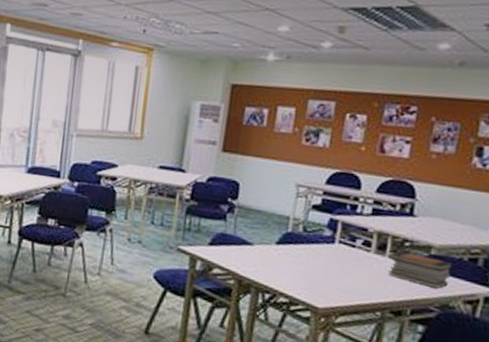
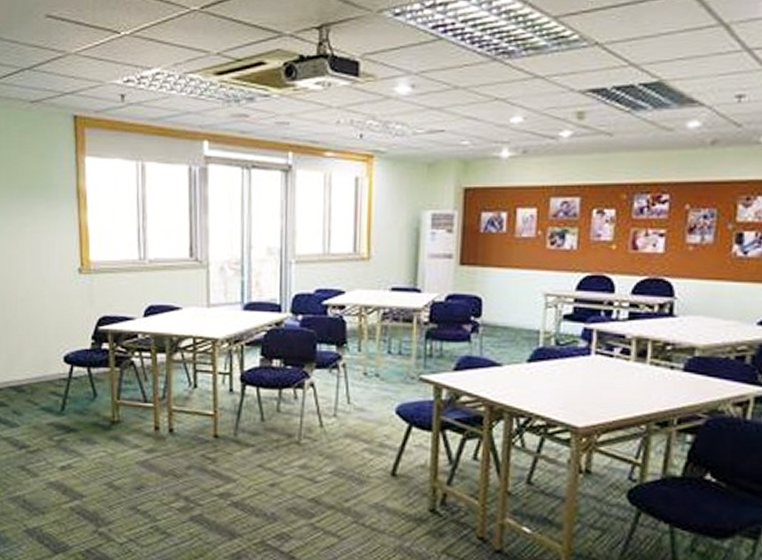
book stack: present [388,251,453,289] -> none [650,357,719,393]

